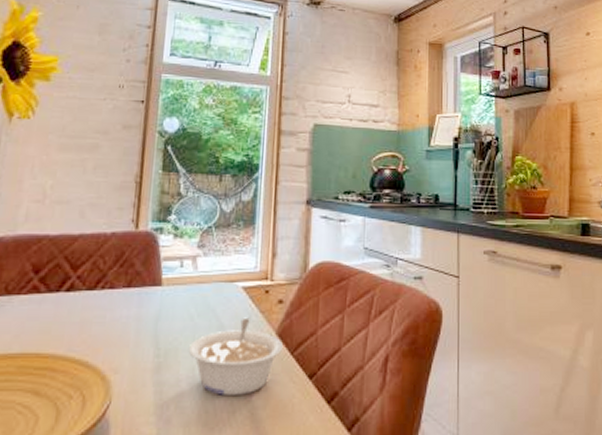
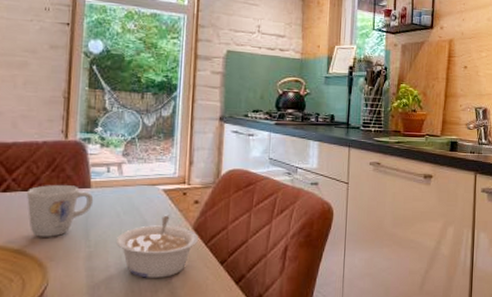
mug: none [91,283,165,345] -> present [27,185,94,237]

